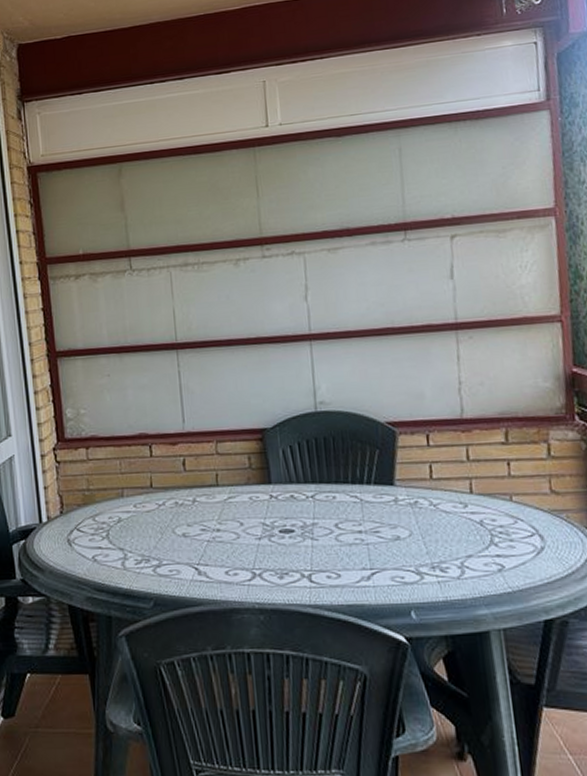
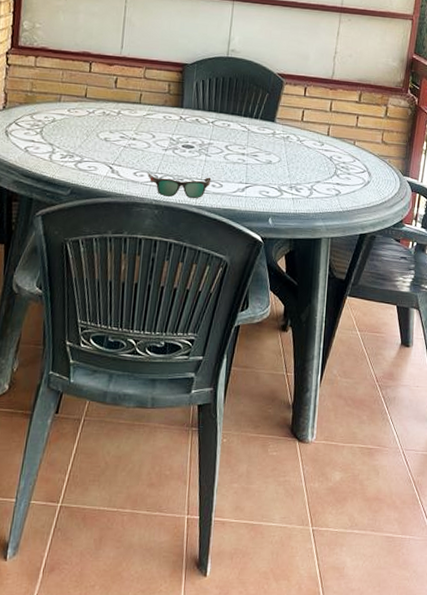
sunglasses: none [242,566,325,598] -> present [147,173,212,199]

